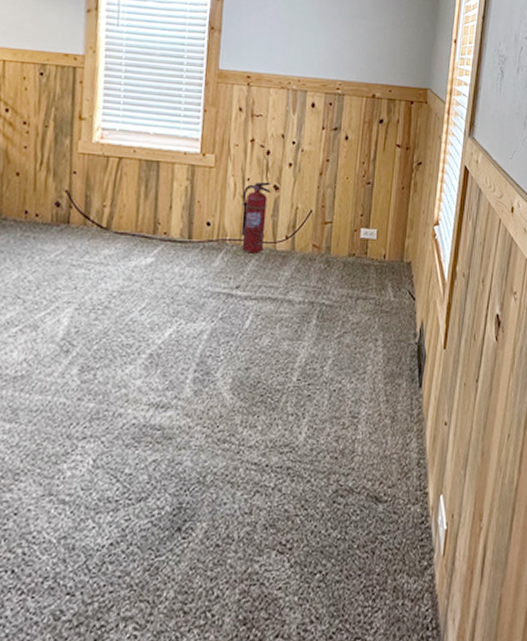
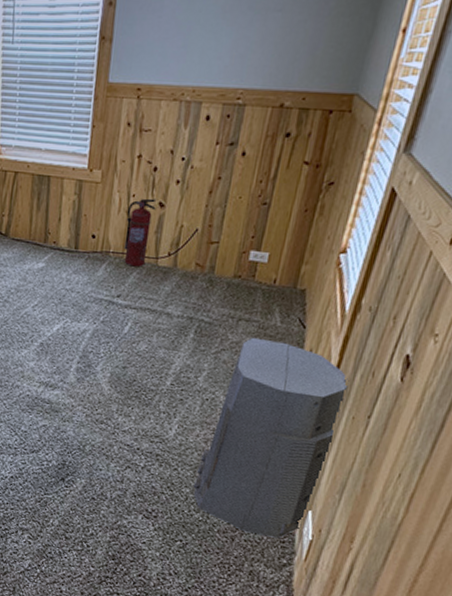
air purifier: none [329,315,457,539] -> present [194,337,349,539]

